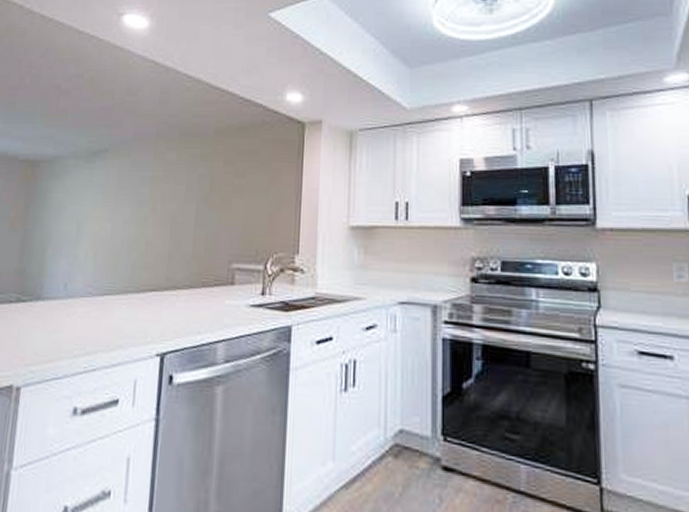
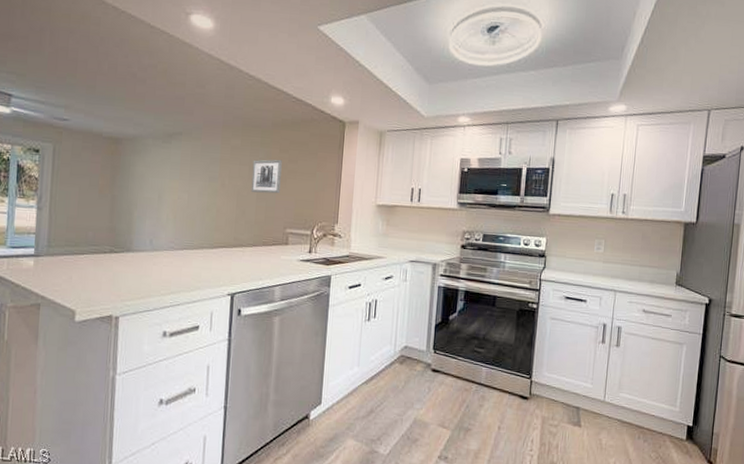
wall art: none [187,174,227,218] -> present [251,159,282,194]

